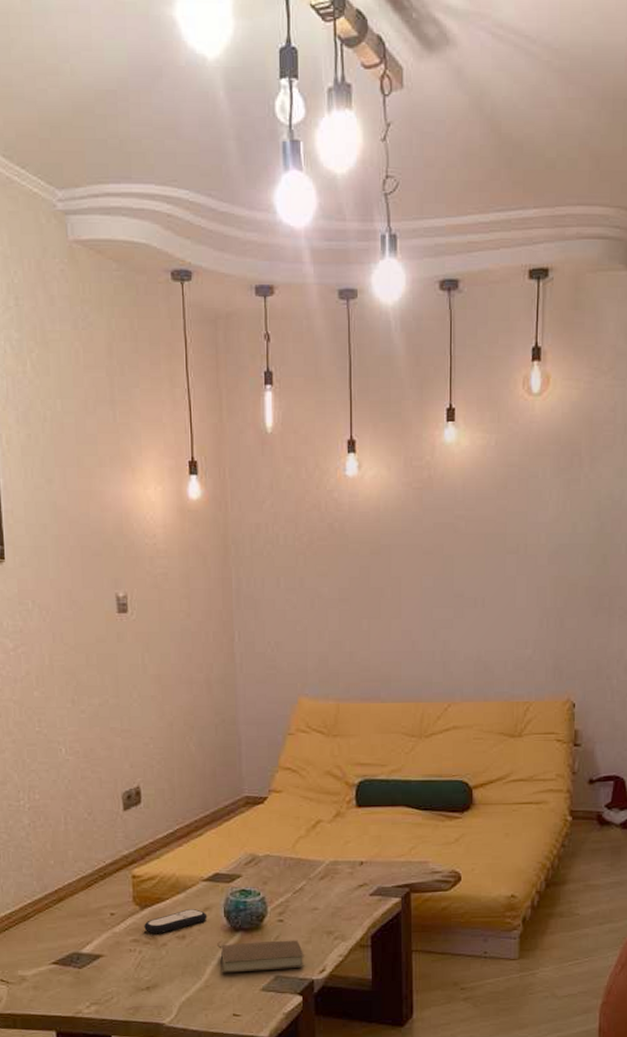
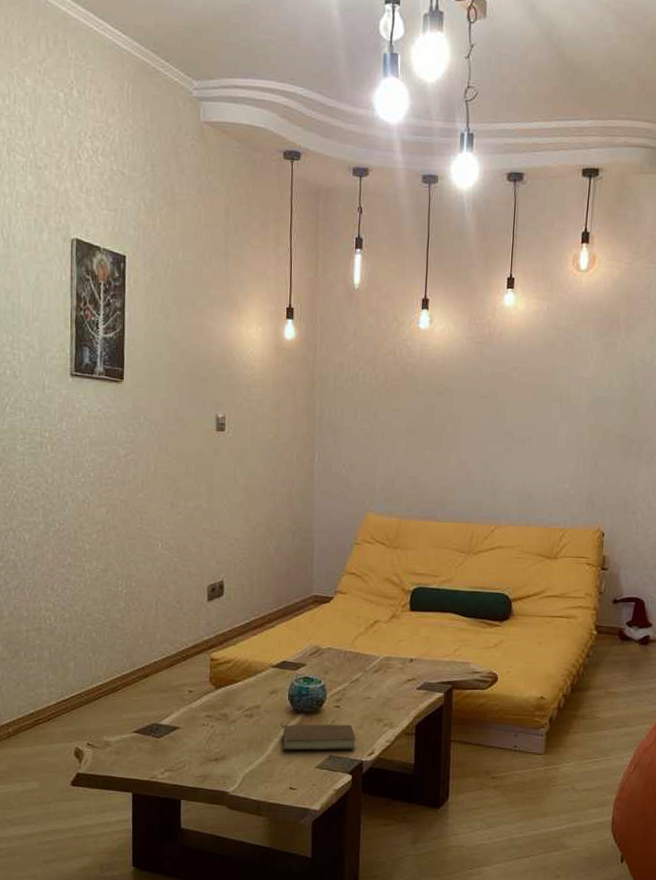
remote control: present [144,909,208,933] -> none [217,691,274,711]

